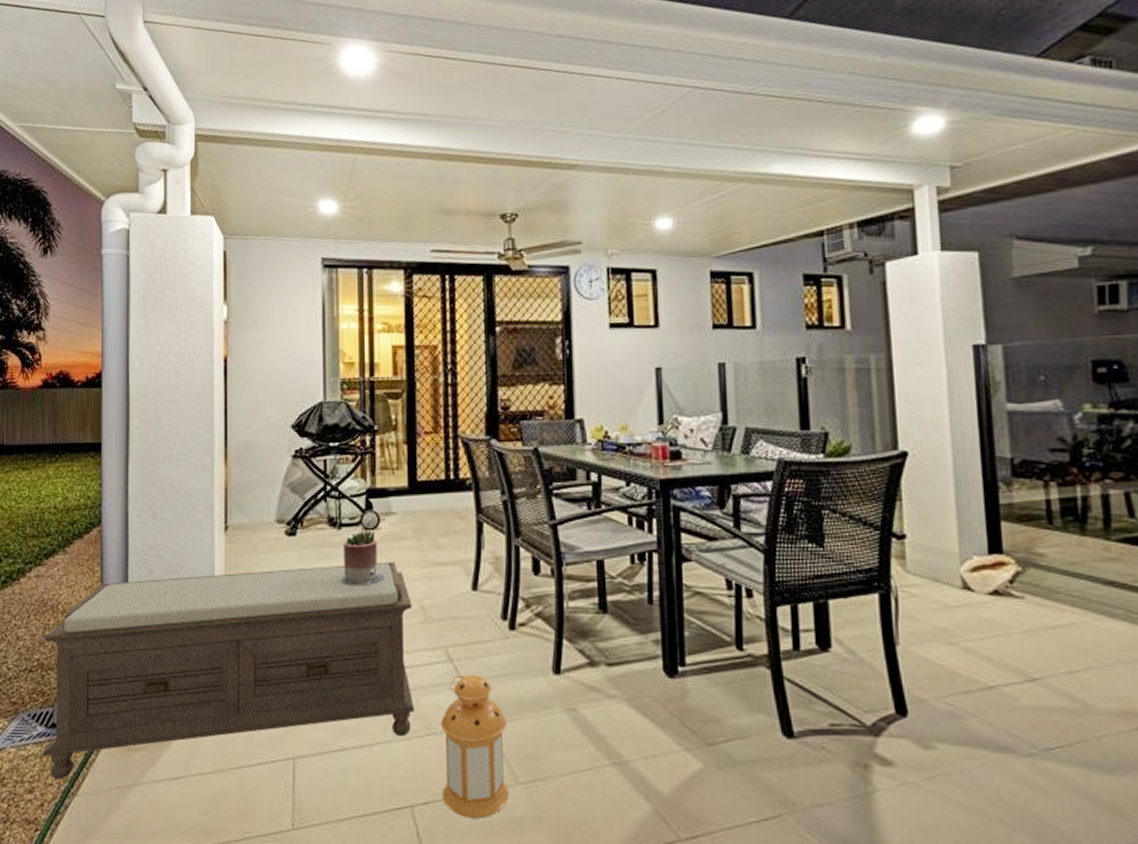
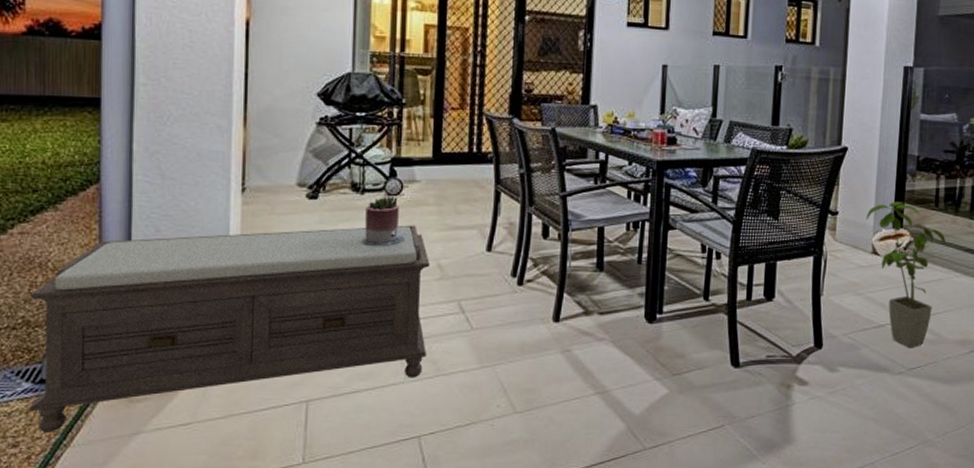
lantern: present [441,674,509,819] -> none [448,324,510,443]
house plant: none [946,519,1072,721] -> present [865,201,946,349]

